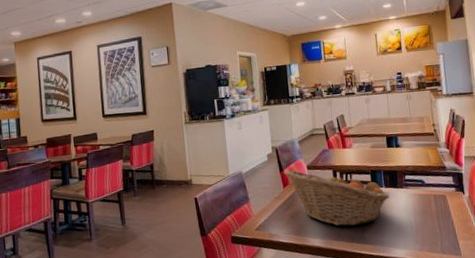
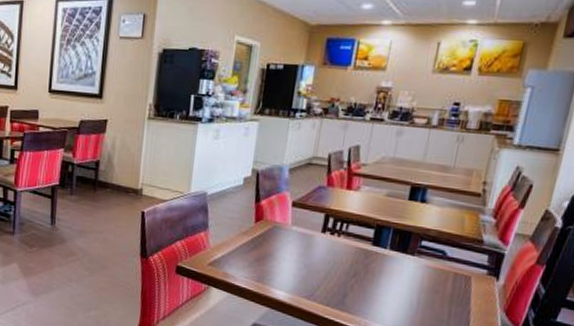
fruit basket: present [283,169,390,226] -> none [259,201,393,288]

